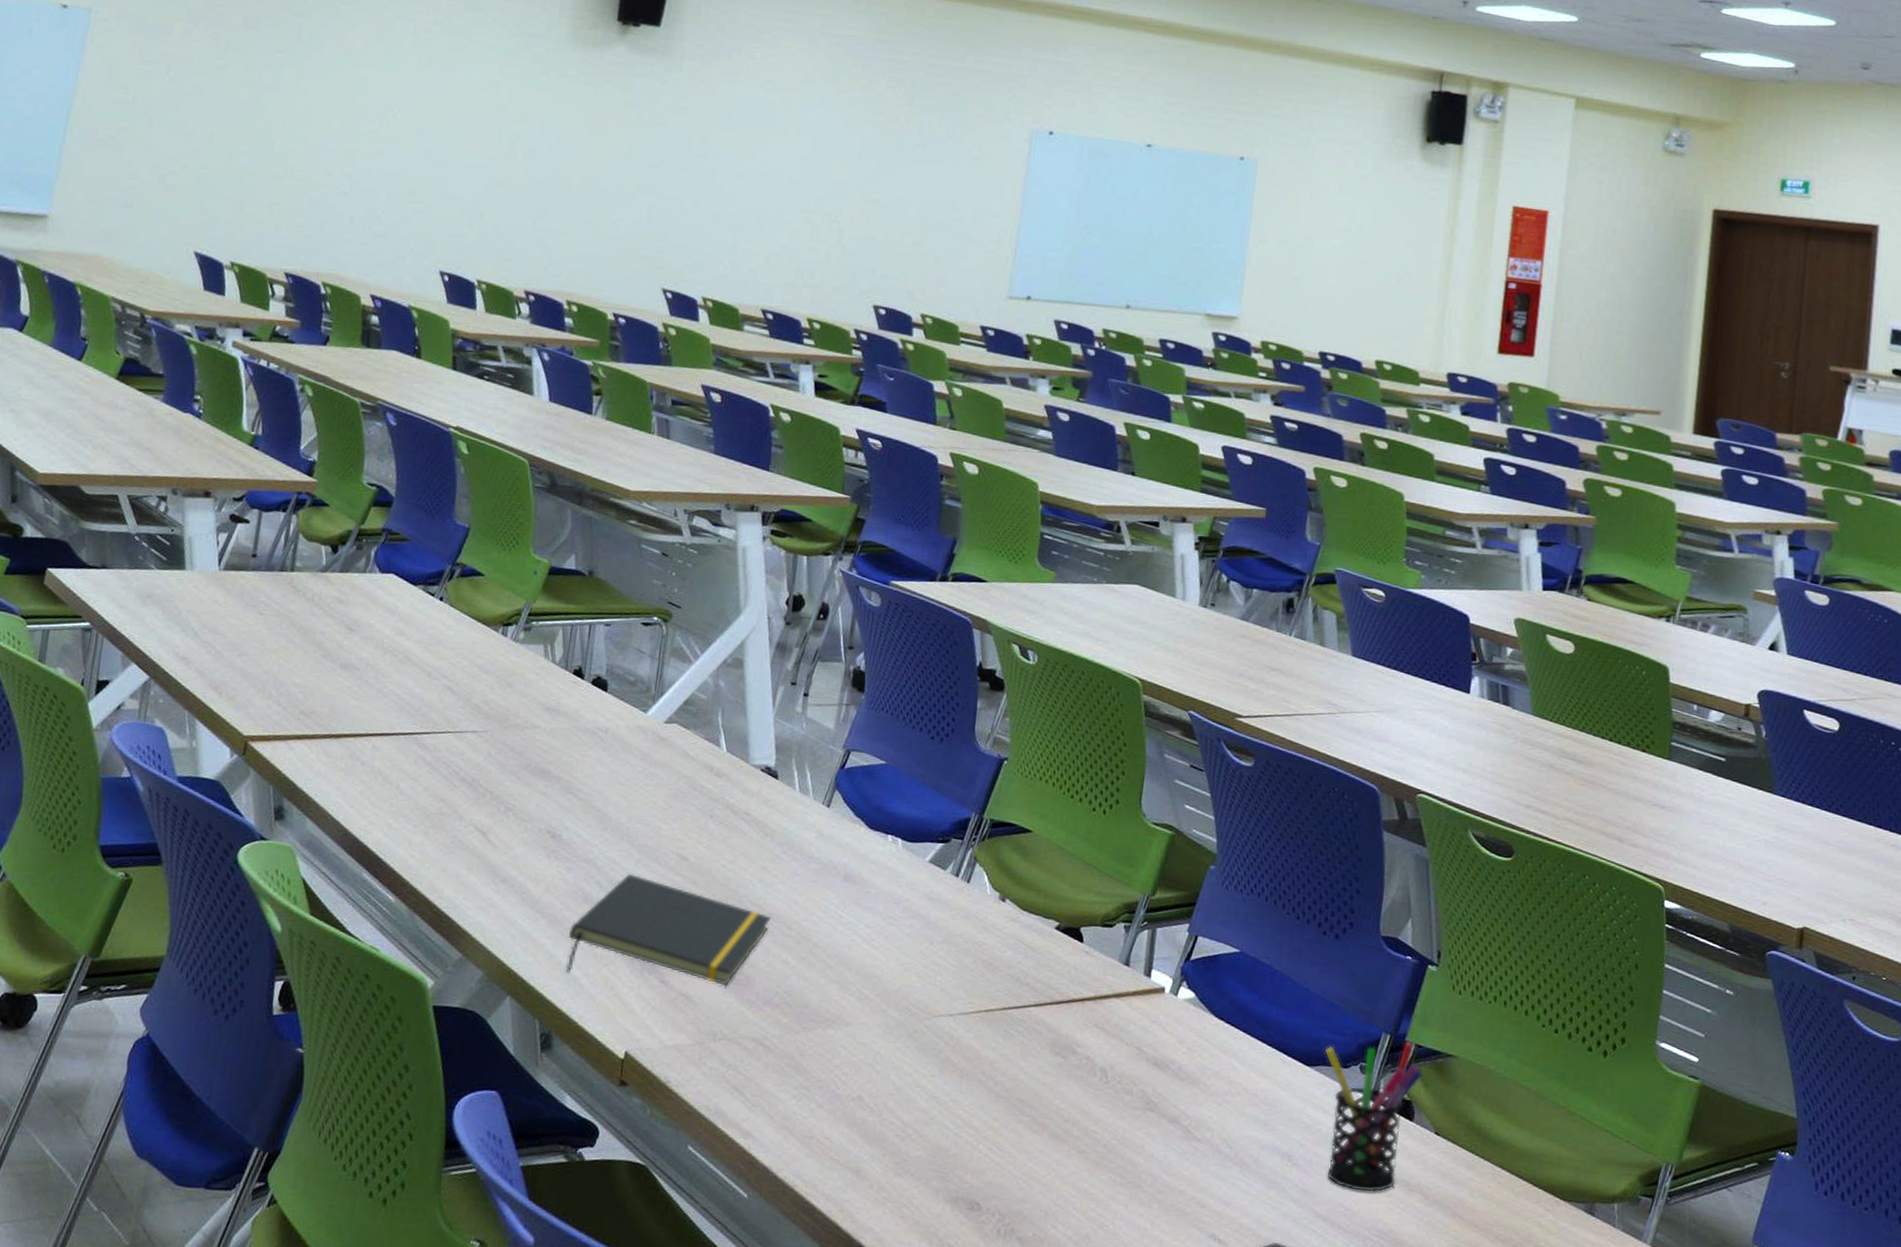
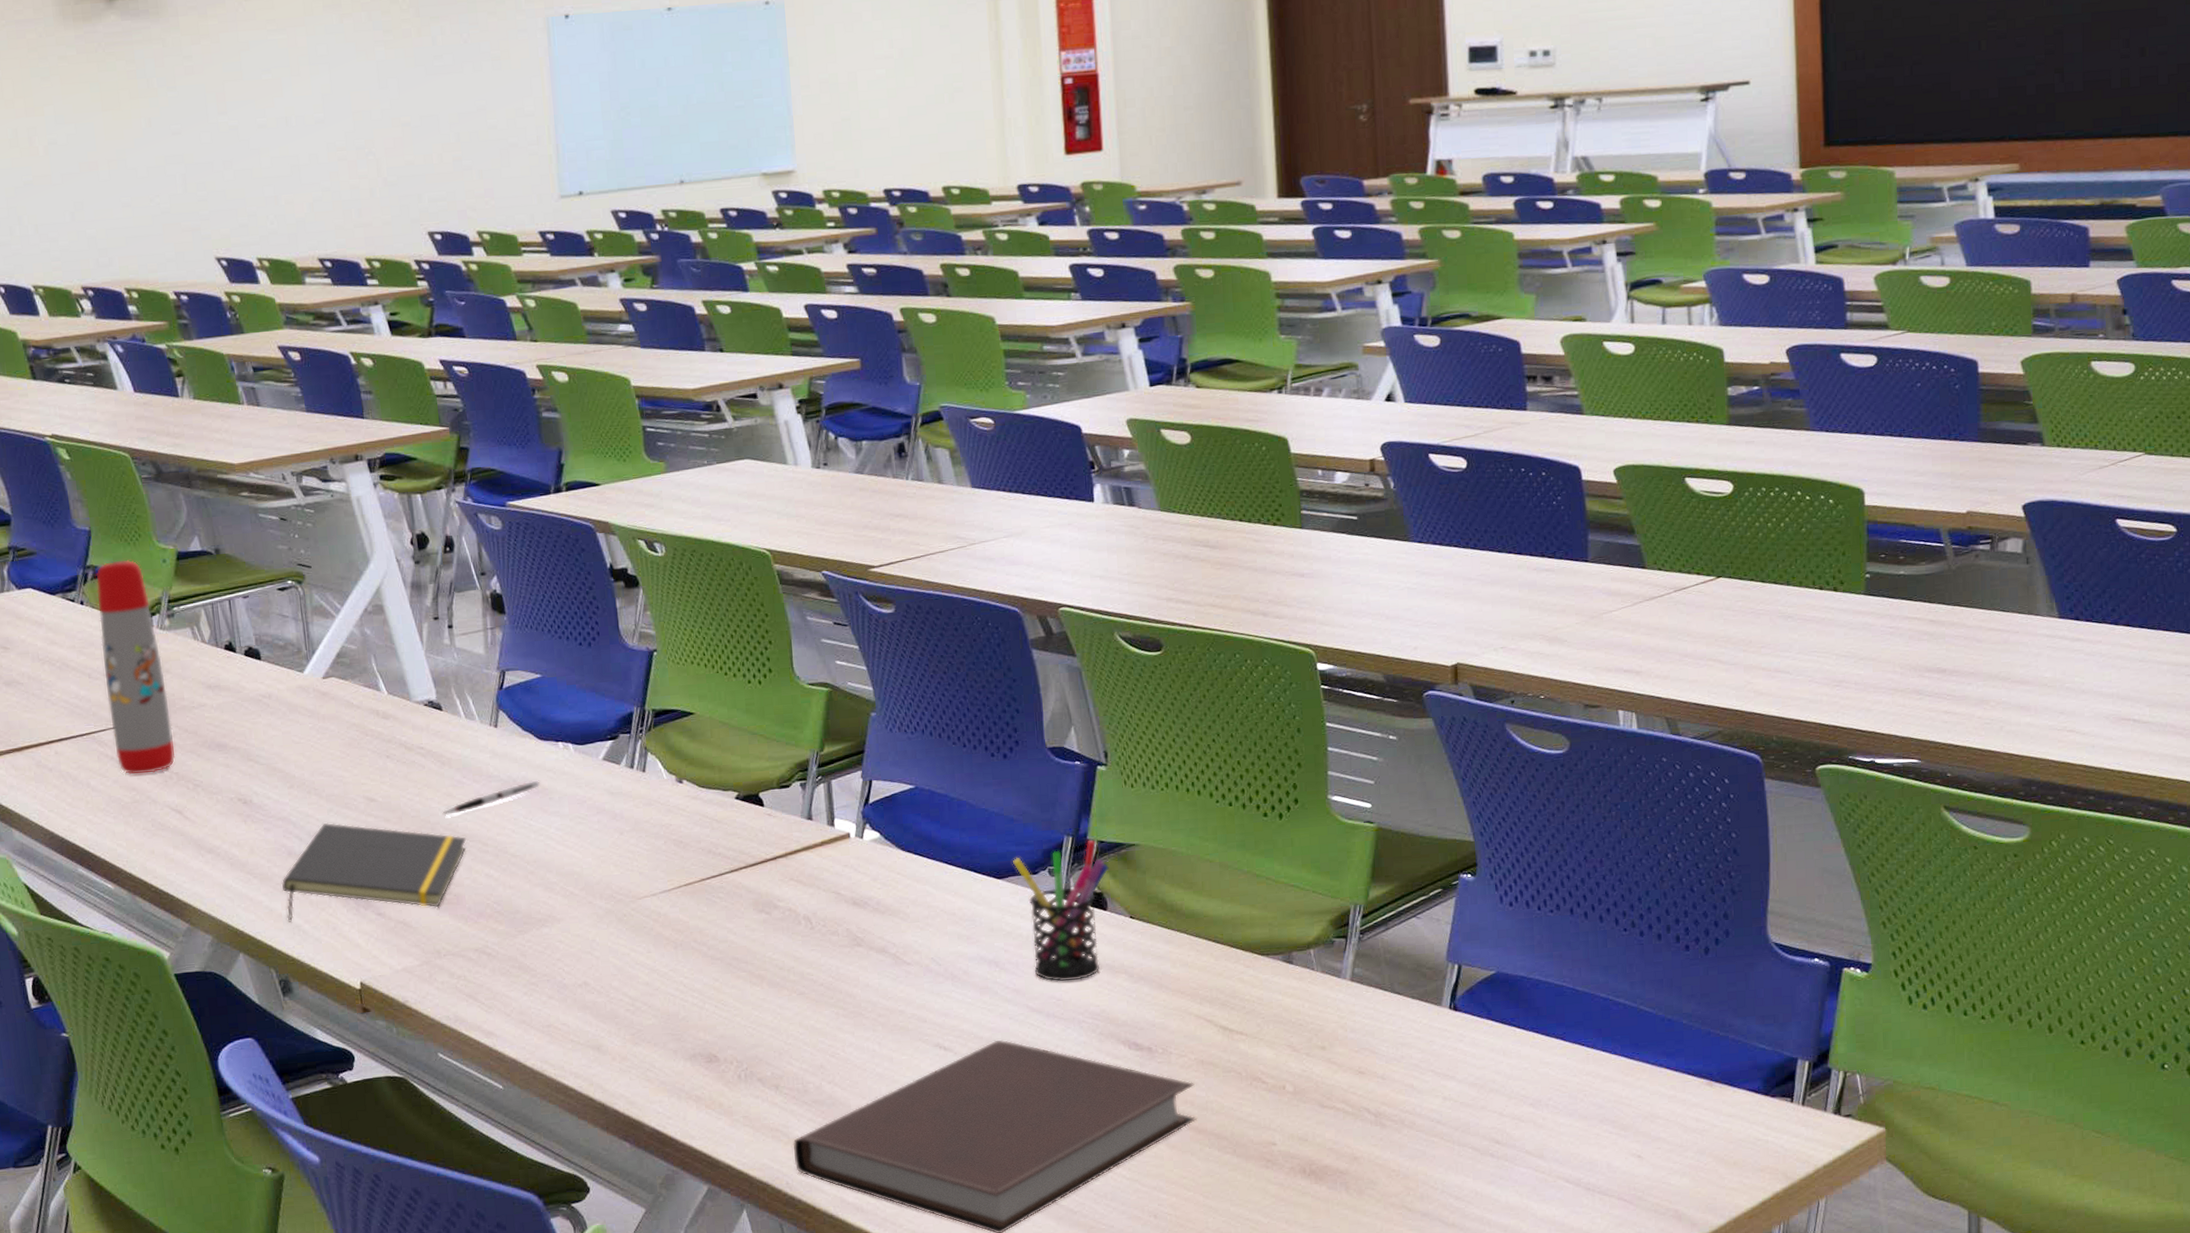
water bottle: none [434,562,511,787] -> present [96,559,176,775]
pen: none [753,869,861,891] -> present [442,780,541,816]

